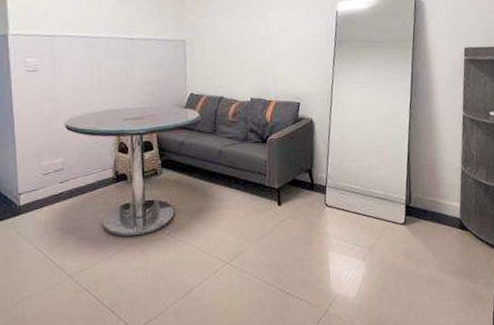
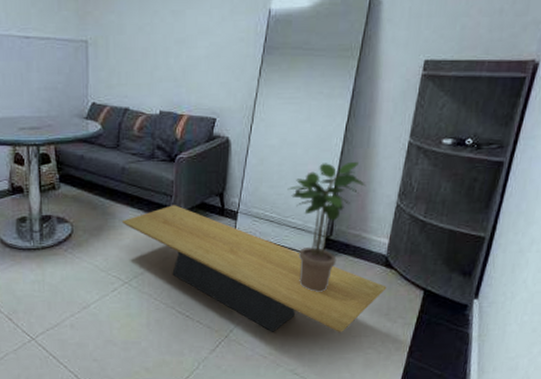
coffee table: none [220,183,465,303] -> present [121,205,387,332]
potted plant: none [367,134,434,259] -> present [287,161,367,292]

